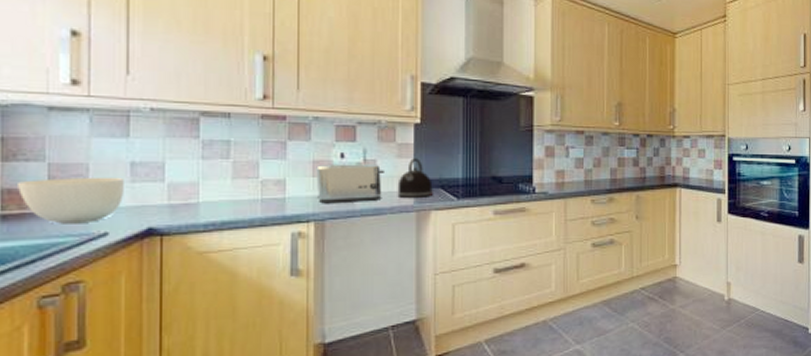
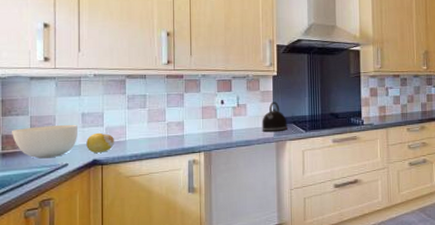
fruit: none [137,190,182,218] -> present [86,132,115,153]
toaster: present [316,163,386,204] -> none [204,107,253,139]

